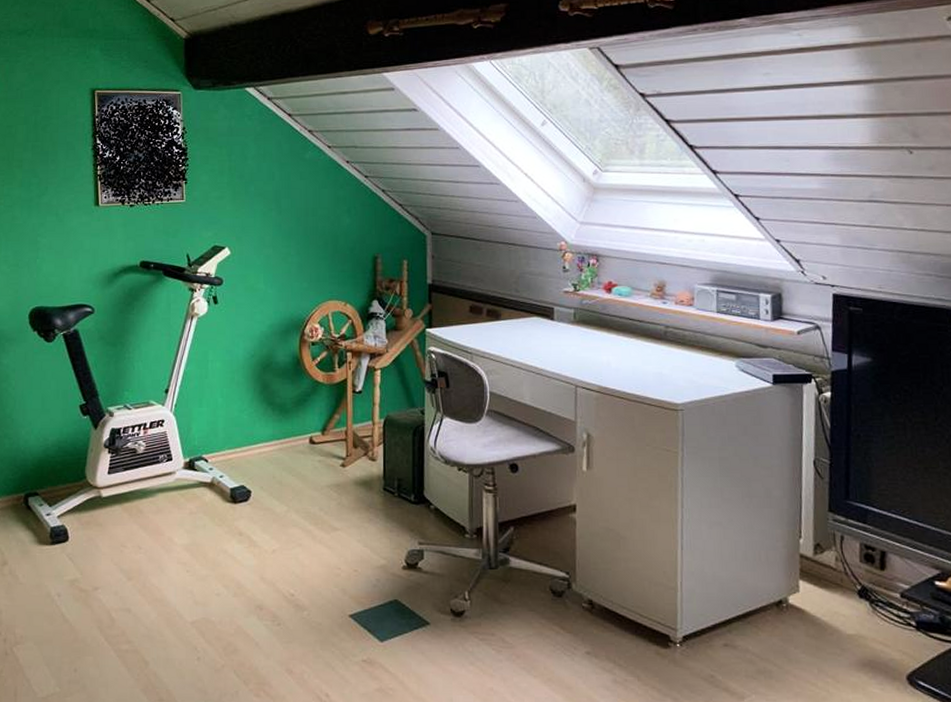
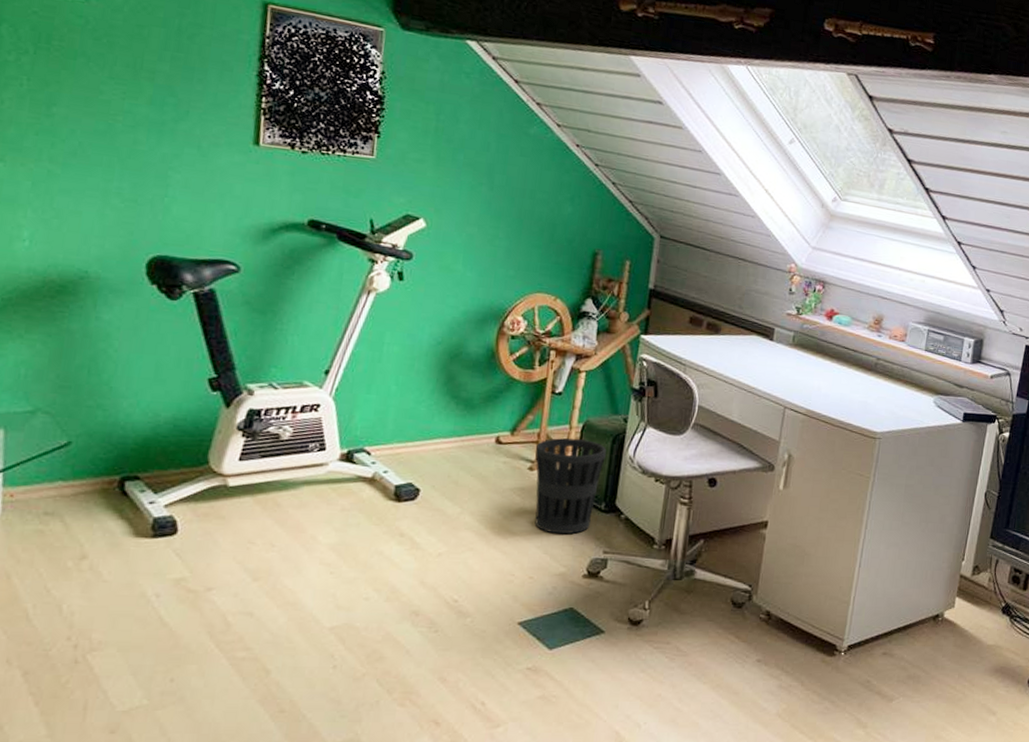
wastebasket: none [344,433,409,527] -> present [534,438,607,535]

